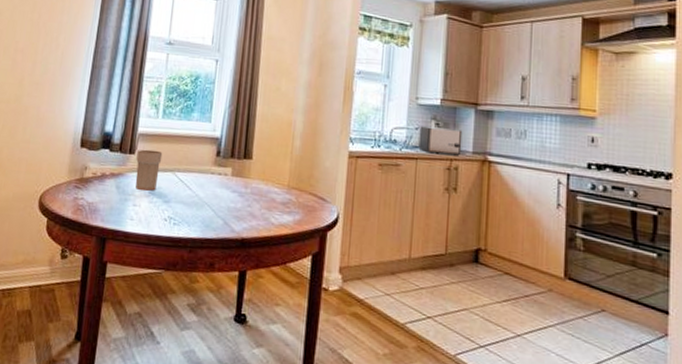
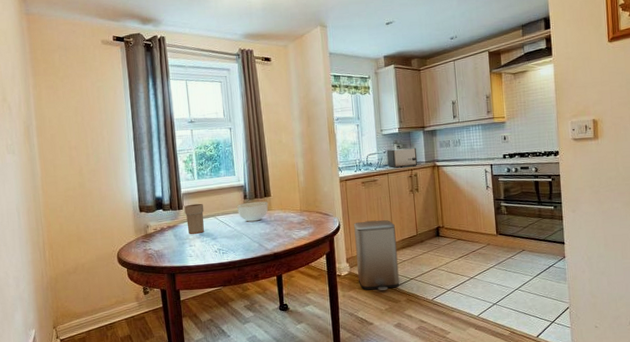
bowl: none [204,161,247,190] -> present [236,201,269,222]
pedal bin: none [351,218,416,326] -> present [354,220,400,291]

